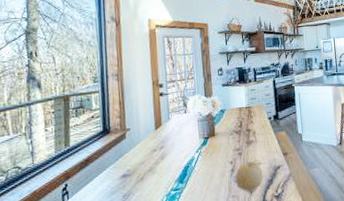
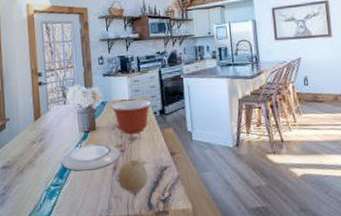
plate: none [181,148,238,175] -> present [61,144,120,171]
mixing bowl: none [229,106,267,138] -> present [111,99,152,134]

